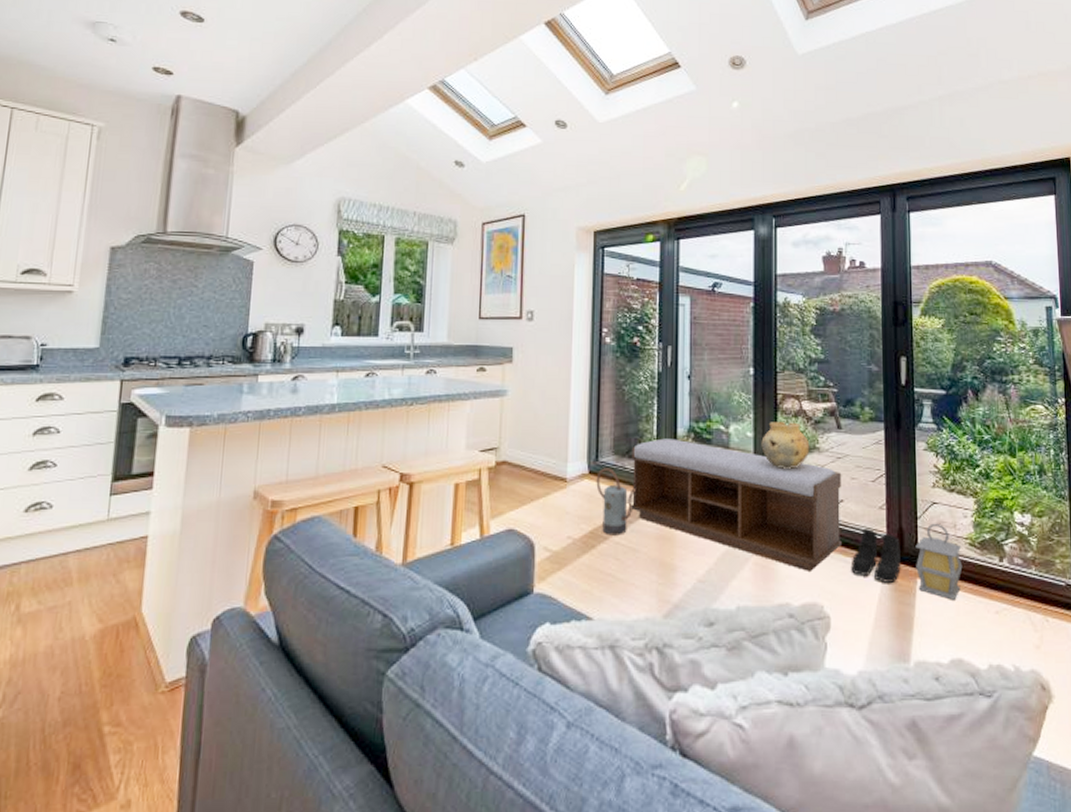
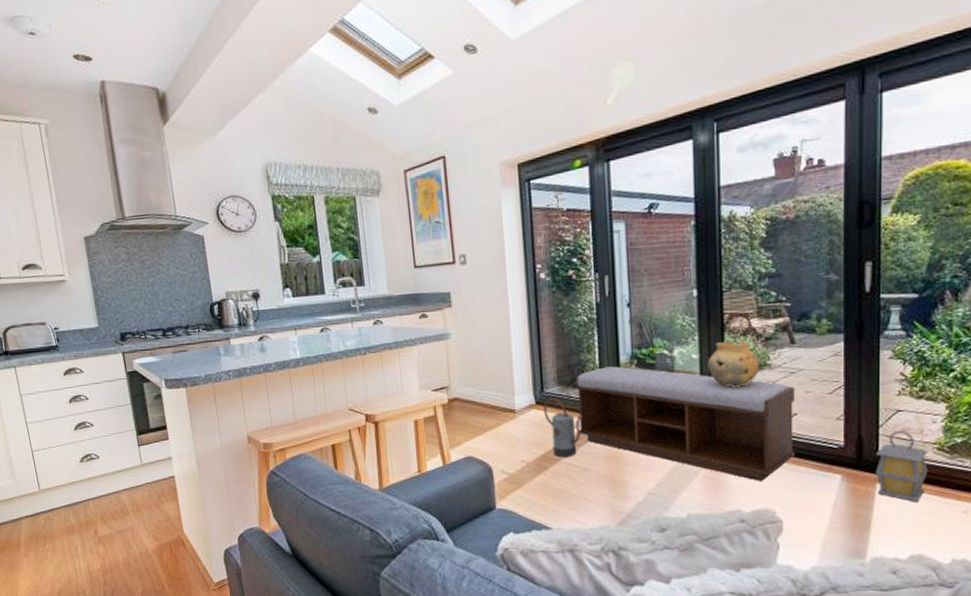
boots: present [851,528,901,583] -> none [804,438,859,489]

